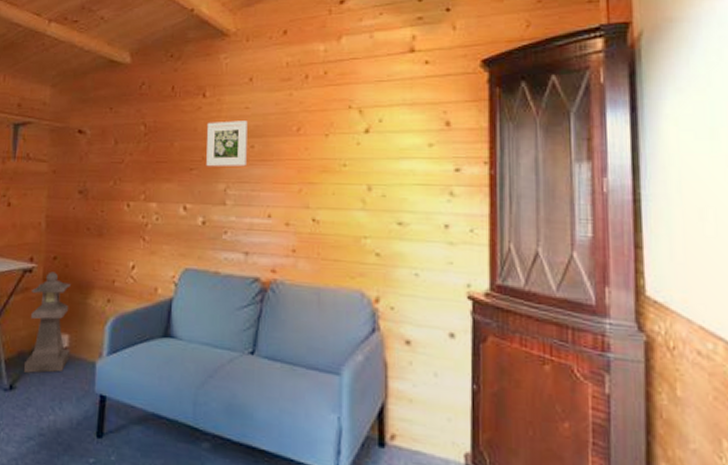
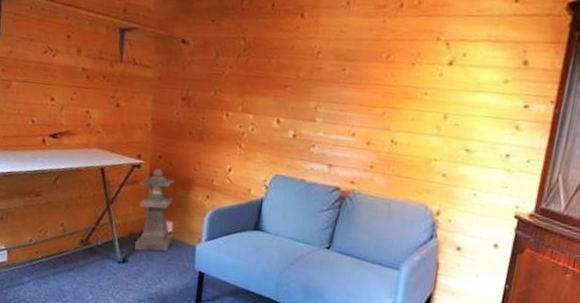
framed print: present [206,121,248,167] -> none [300,42,342,88]

